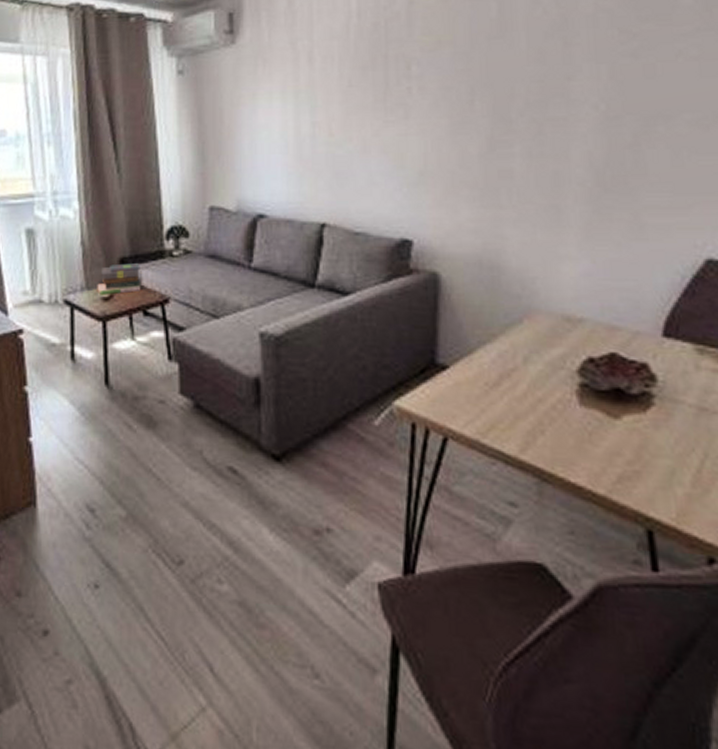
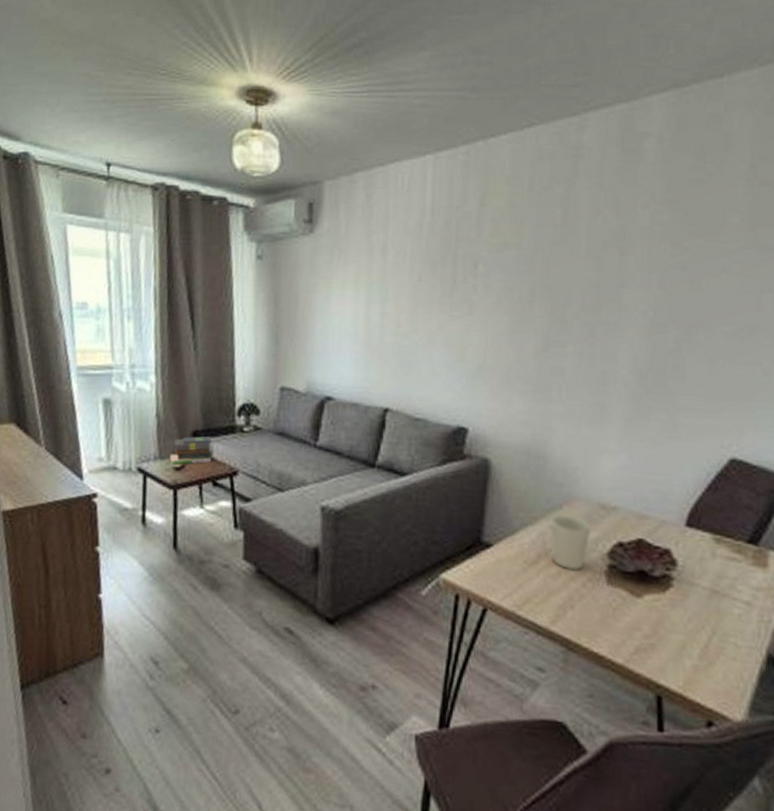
mug: none [500,329,557,392] -> present [540,514,591,571]

